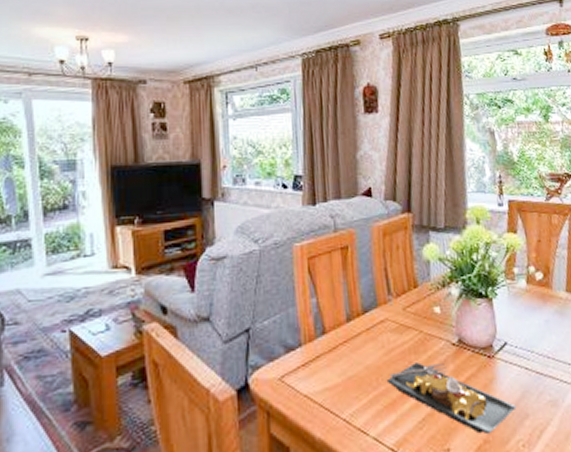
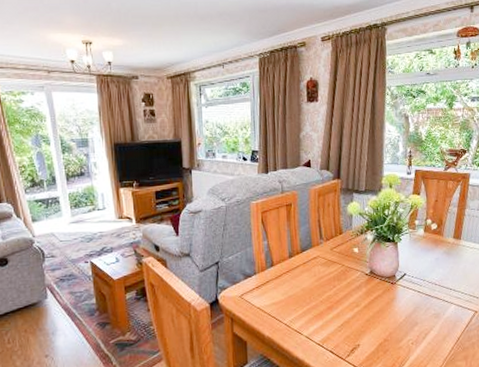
plate: present [386,362,517,435] -> none [316,287,409,336]

